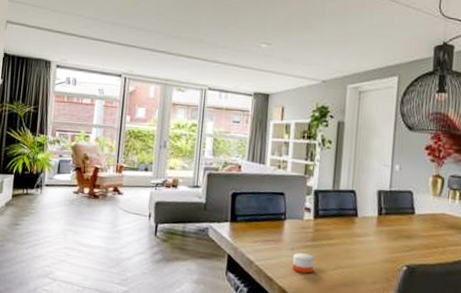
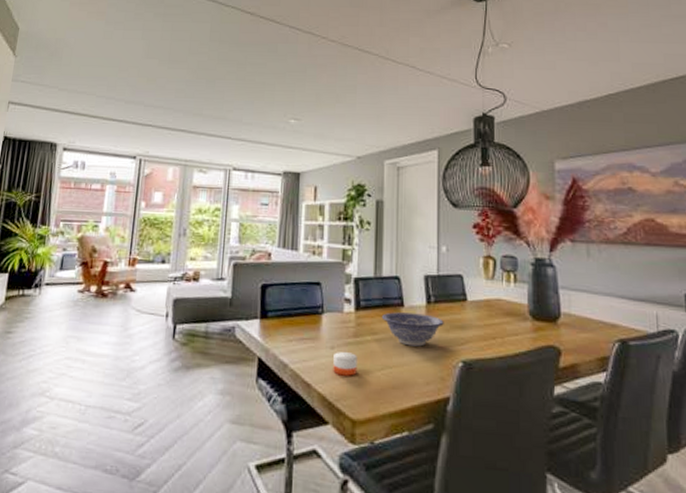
decorative bowl: none [336,221,393,252] -> present [381,312,444,347]

